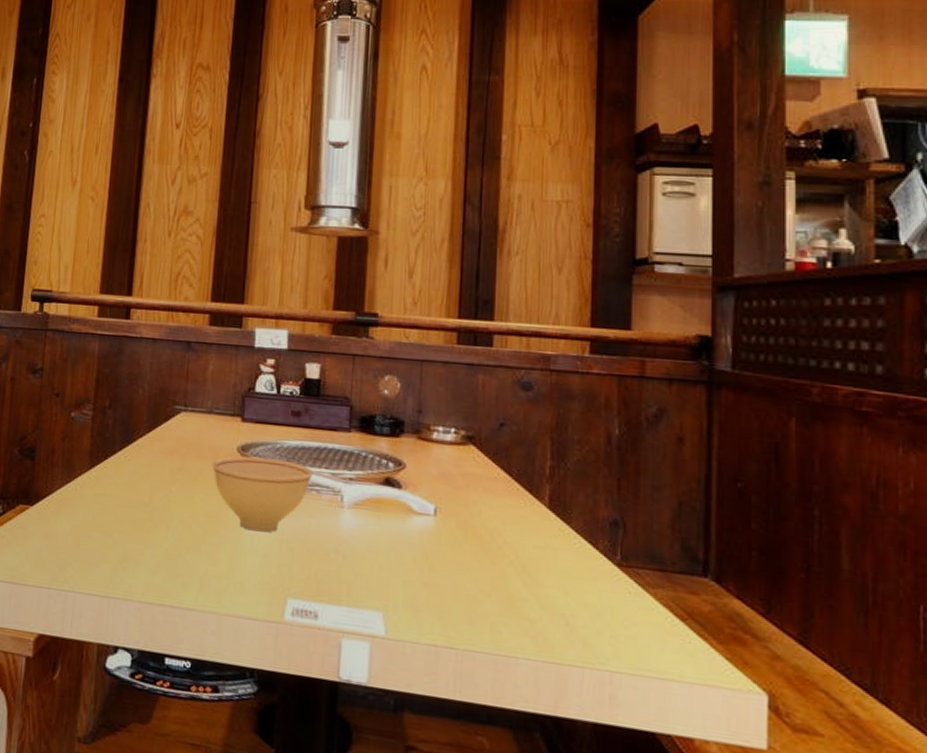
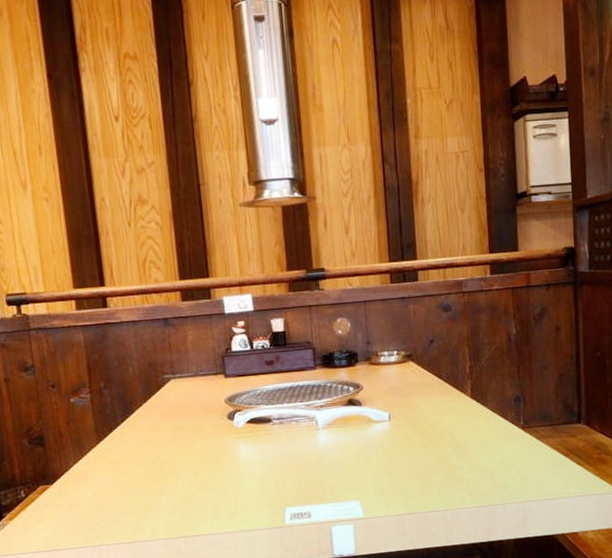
bowl: present [211,456,314,533] -> none [205,402,291,463]

